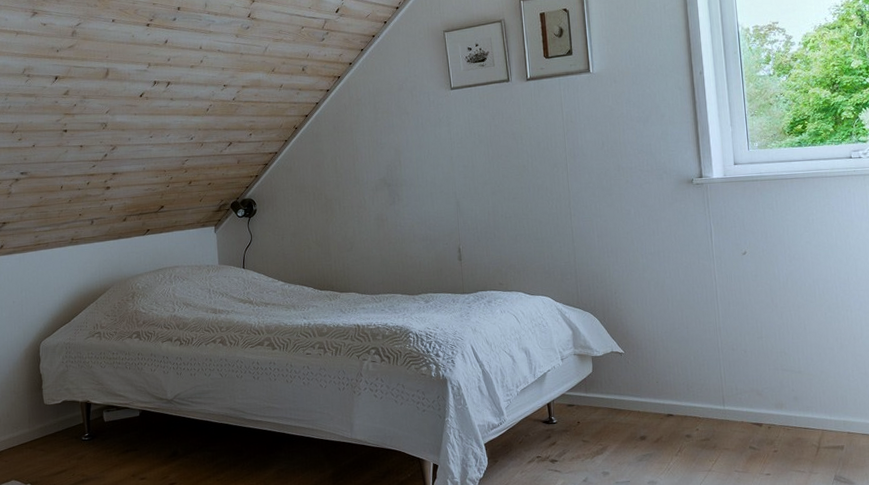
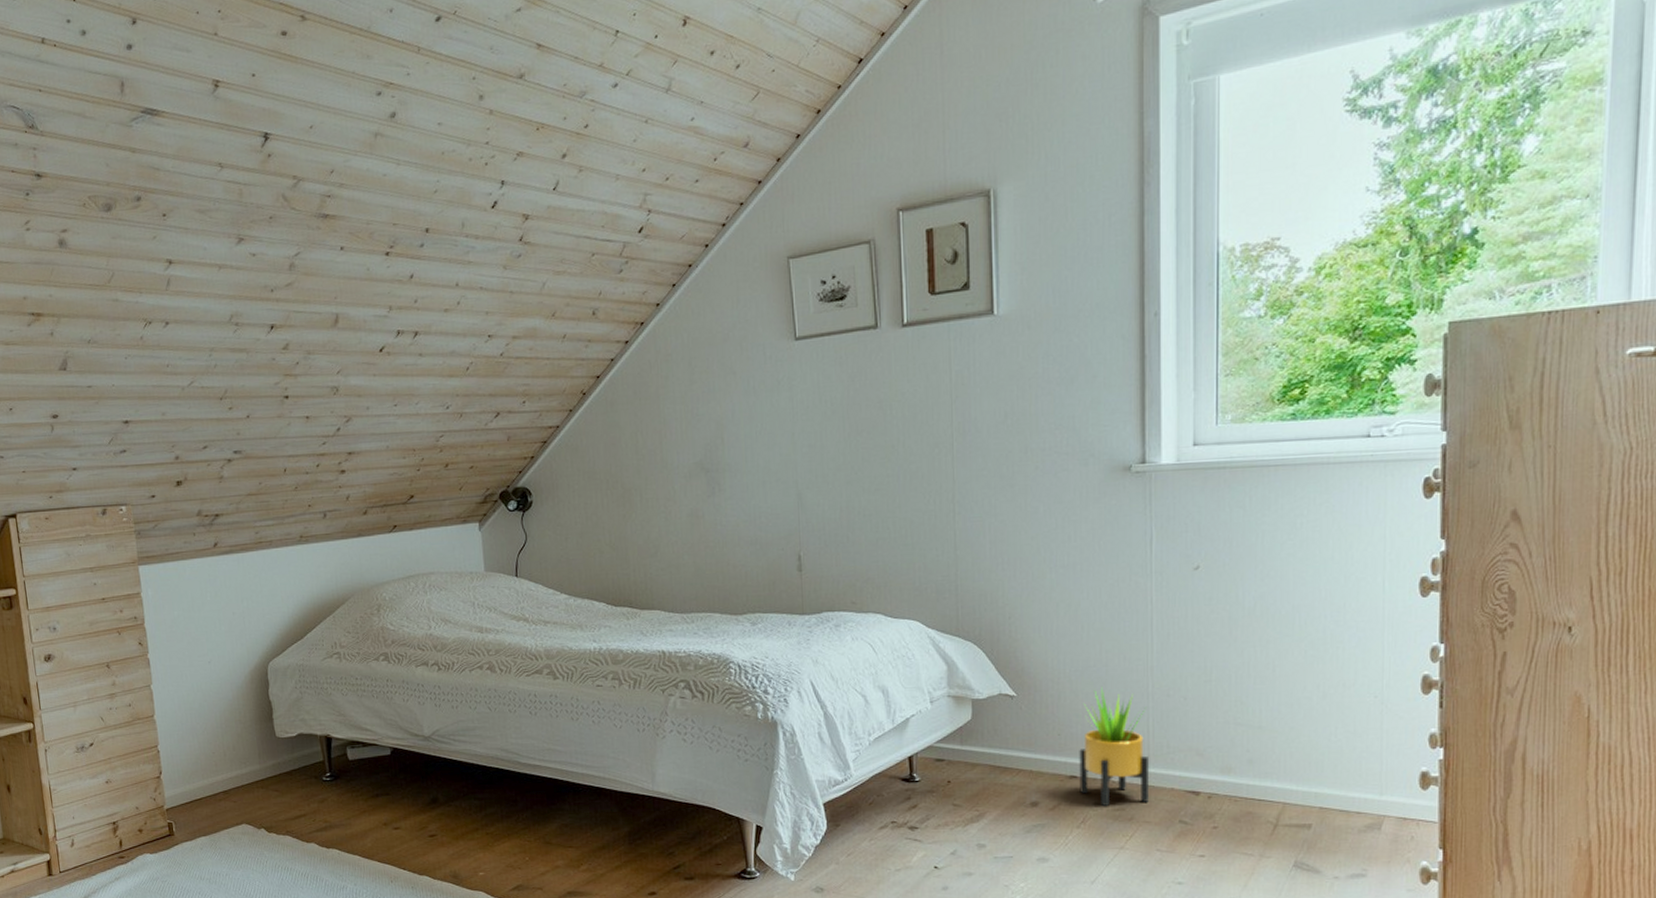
potted plant: none [673,344,727,437] -> present [1079,687,1150,806]

